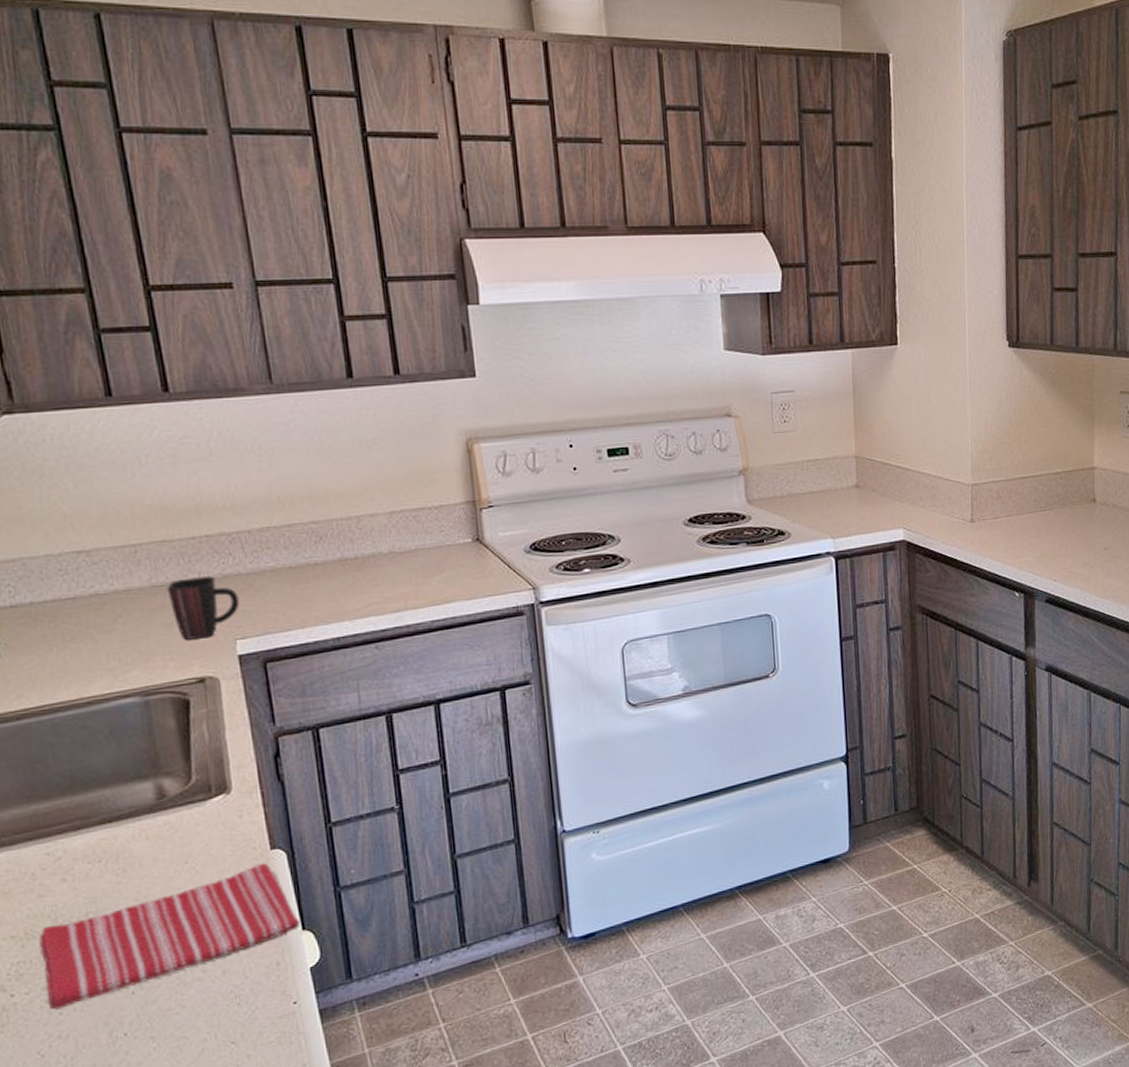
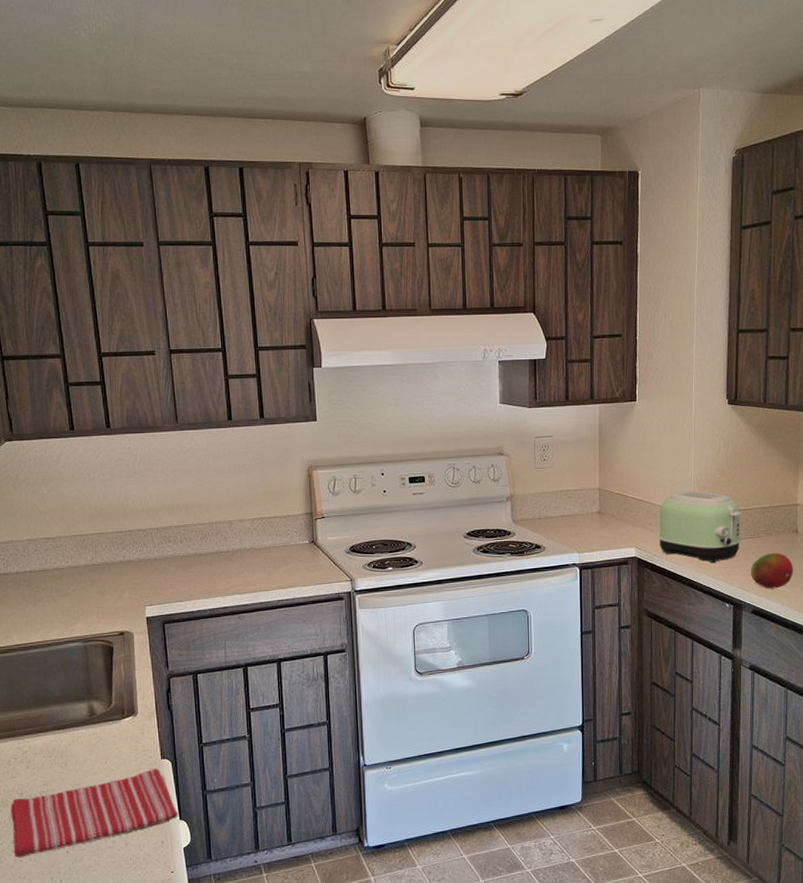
mug: present [166,576,240,640] -> none [102,560,149,604]
toaster: none [931,455,1031,543] -> present [658,491,743,562]
fruit: none [1042,526,1093,572] -> present [750,552,794,589]

